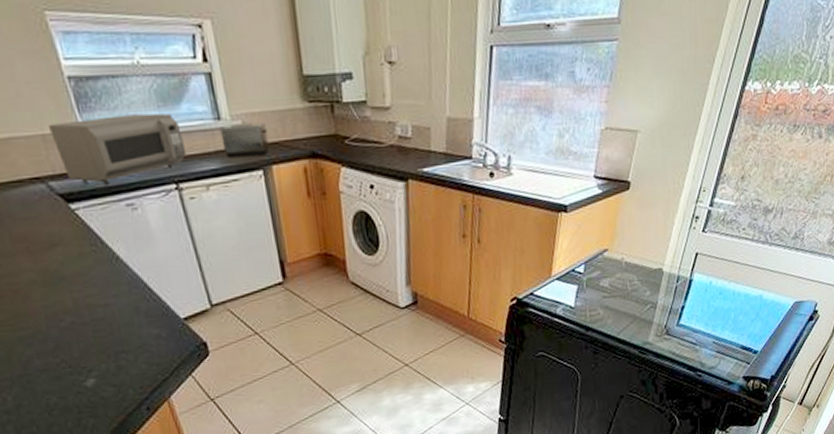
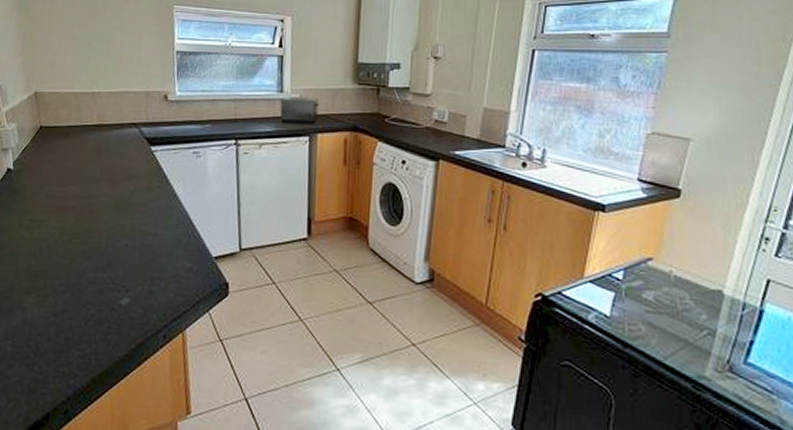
microwave: present [47,113,187,185] -> none [152,82,250,134]

